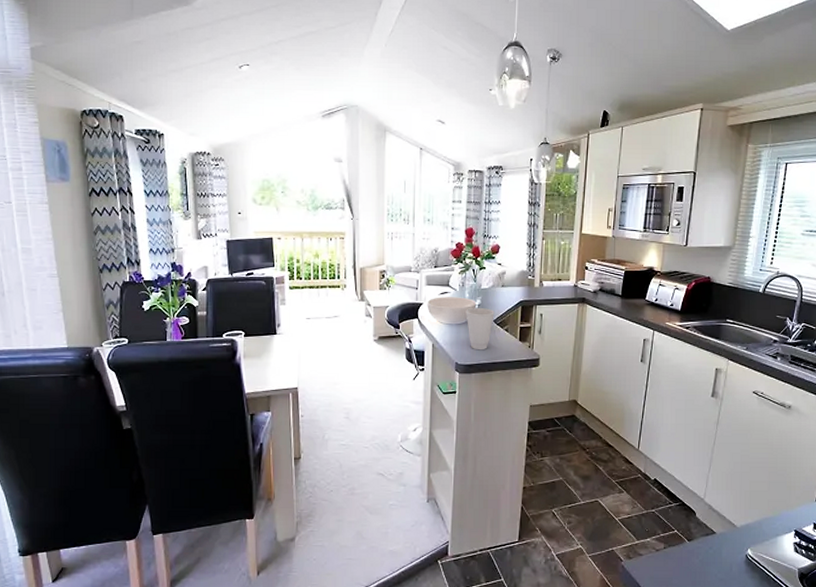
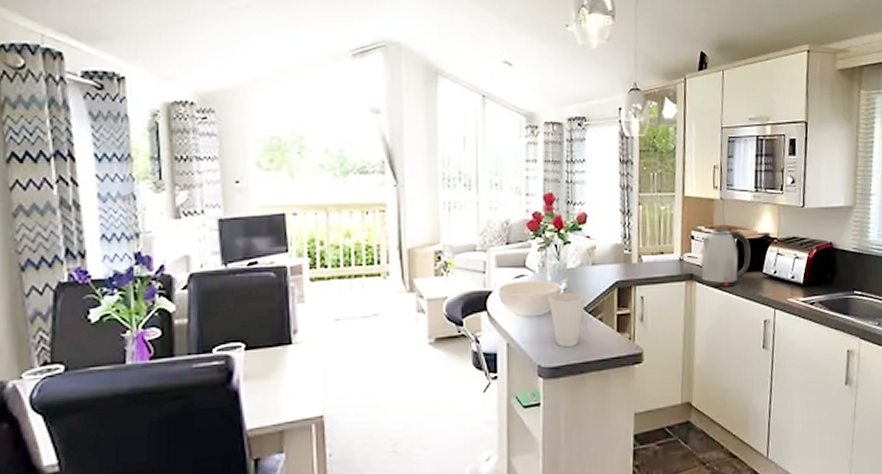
kettle: none [592,262,636,310] -> present [701,229,751,287]

